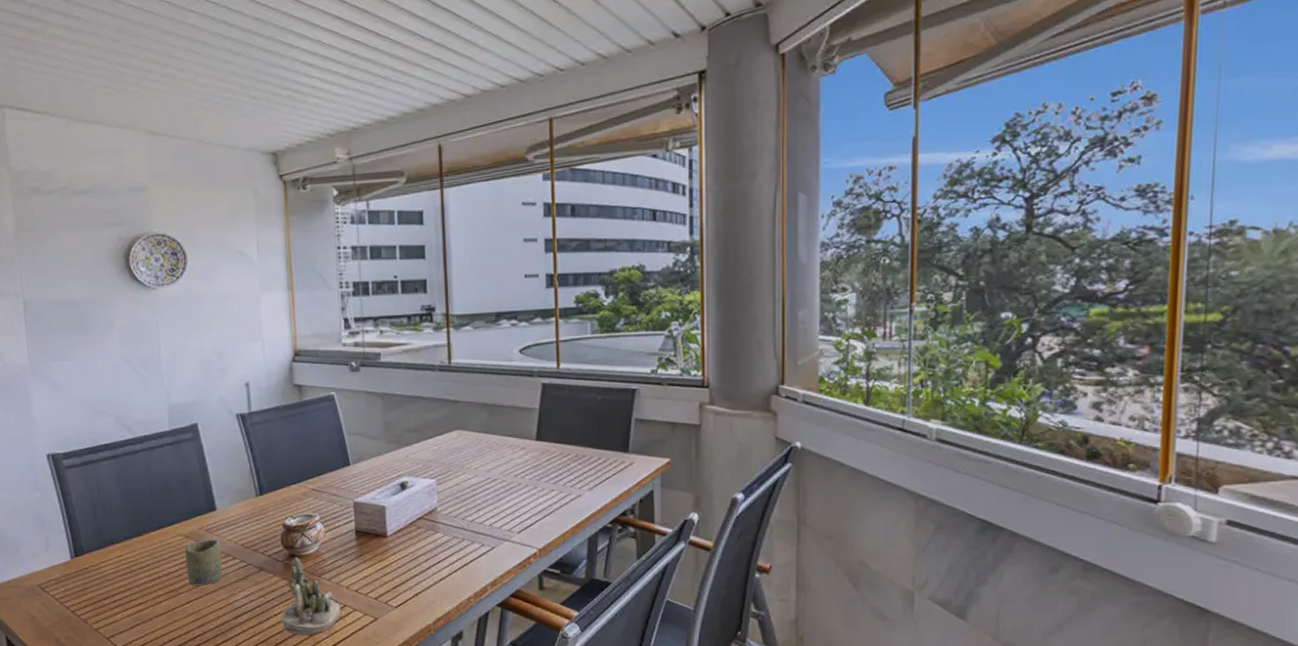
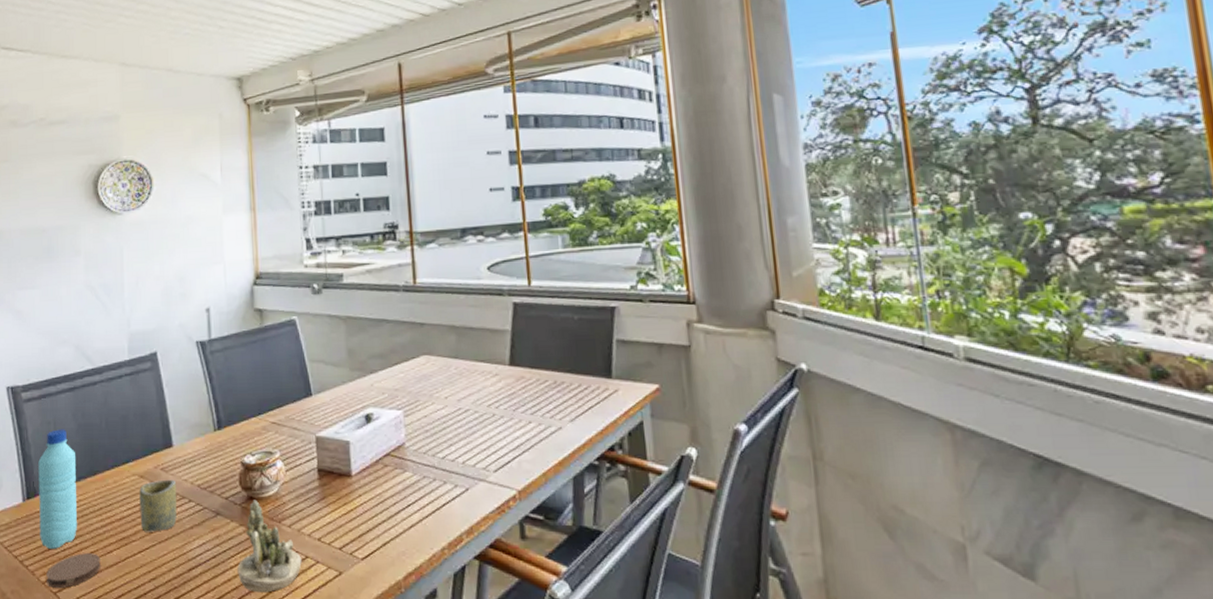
water bottle: none [84,494,127,600] -> present [38,429,78,549]
coaster: none [98,604,151,634] -> present [46,553,101,588]

